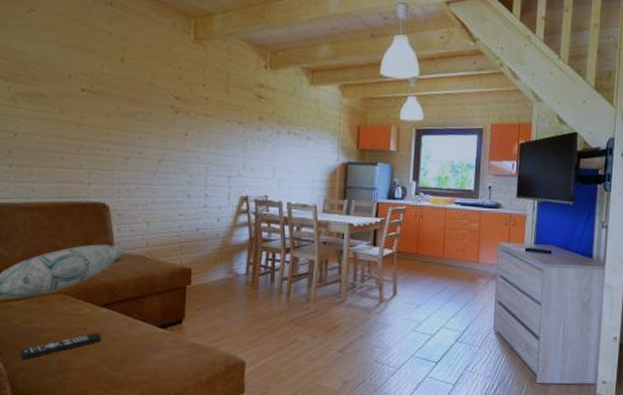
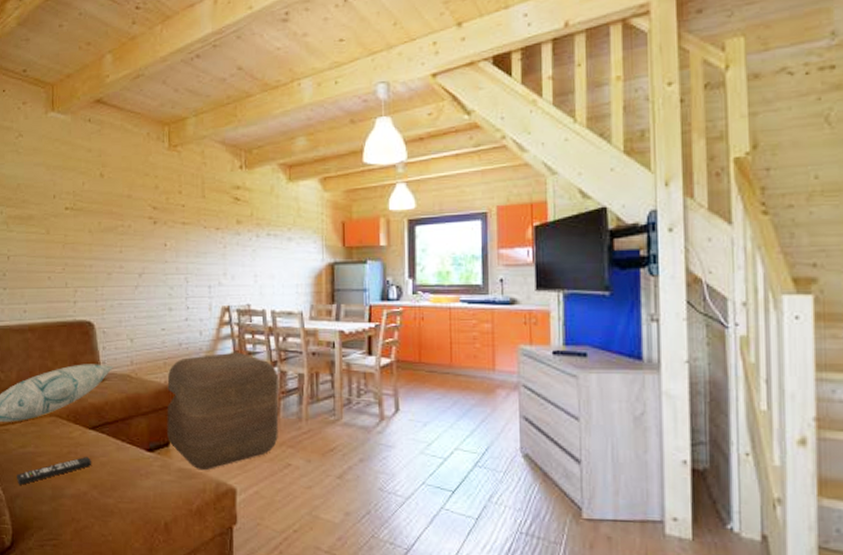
ottoman: none [180,238,290,346] -> present [167,352,279,471]

